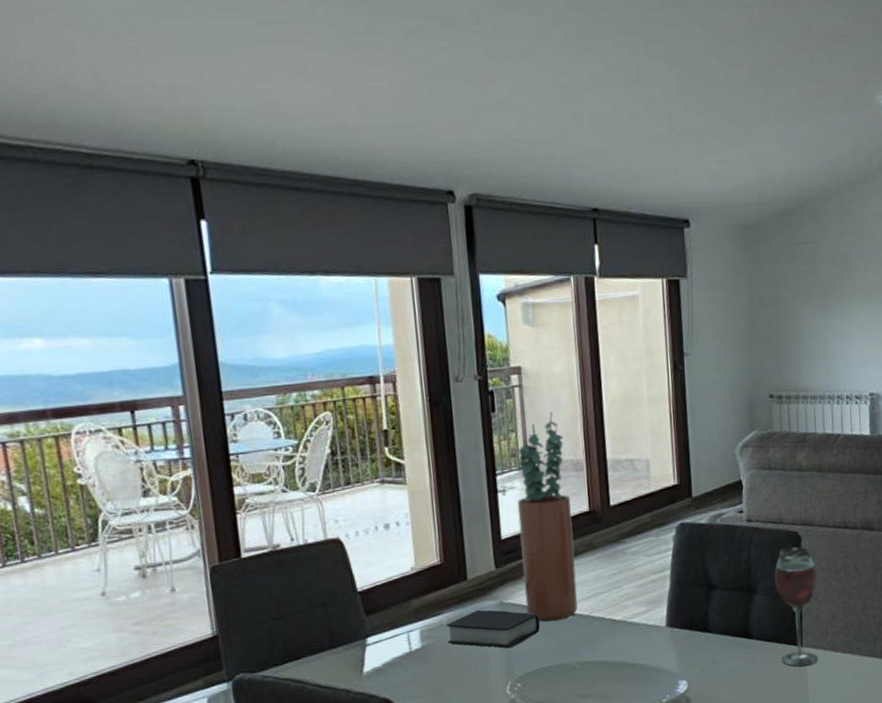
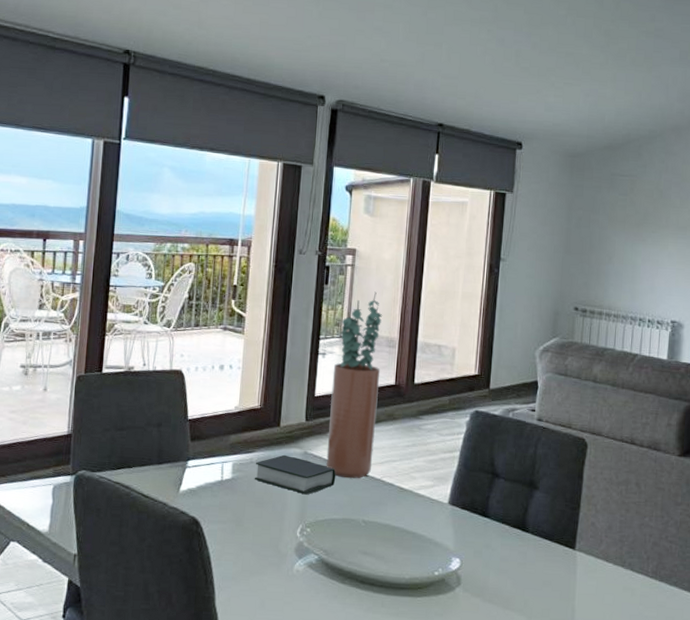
wineglass: present [774,546,819,666] -> none [553,451,599,570]

